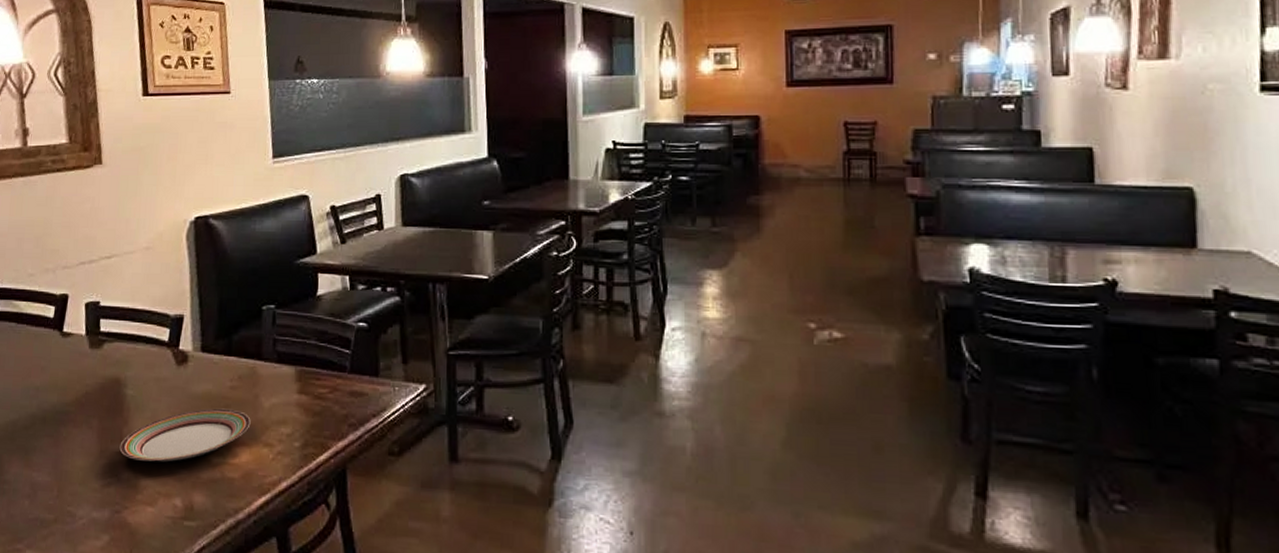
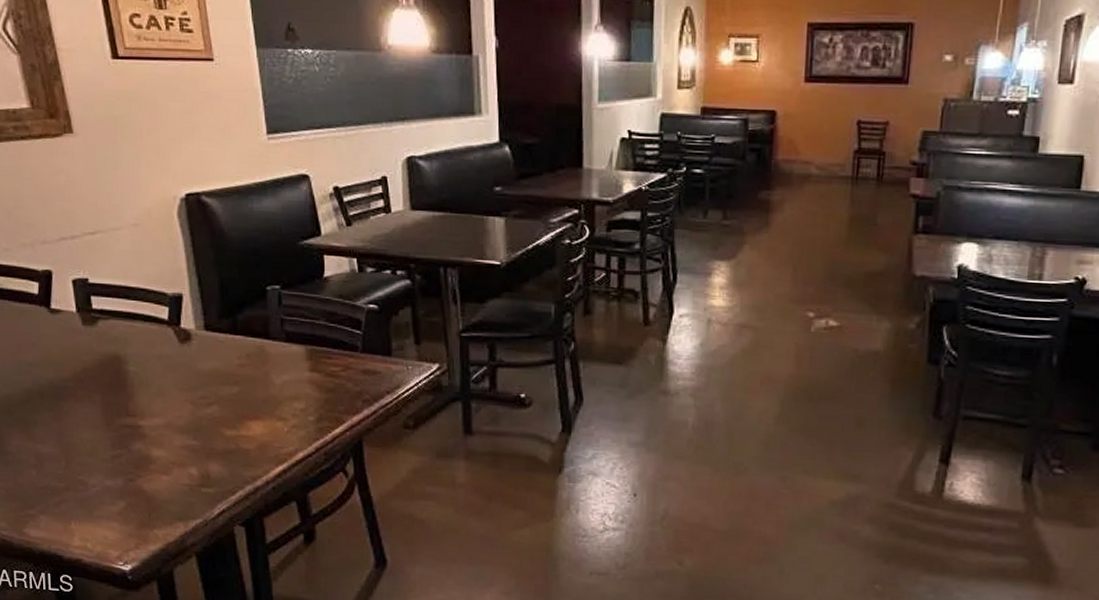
plate: present [119,408,251,463] -> none [127,384,263,435]

